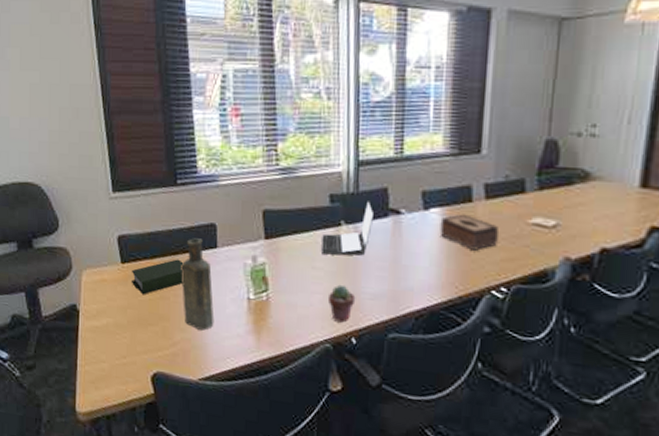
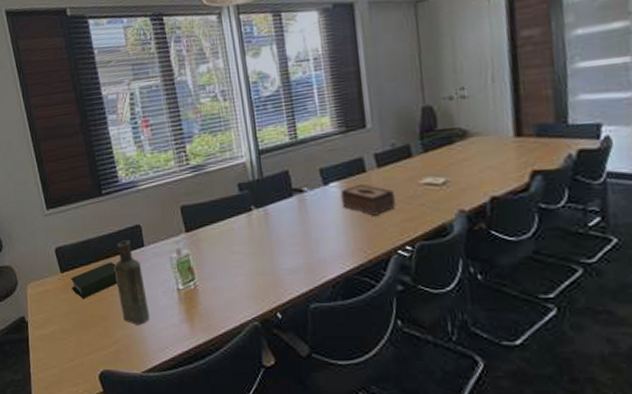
laptop: present [321,201,375,256] -> none [236,184,281,240]
potted succulent: present [329,284,356,323] -> none [250,264,276,300]

